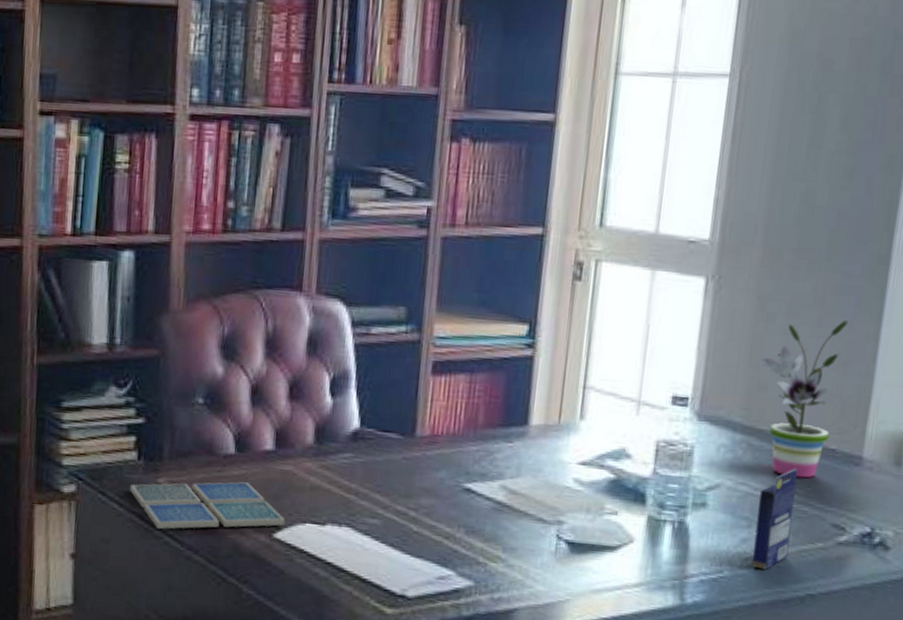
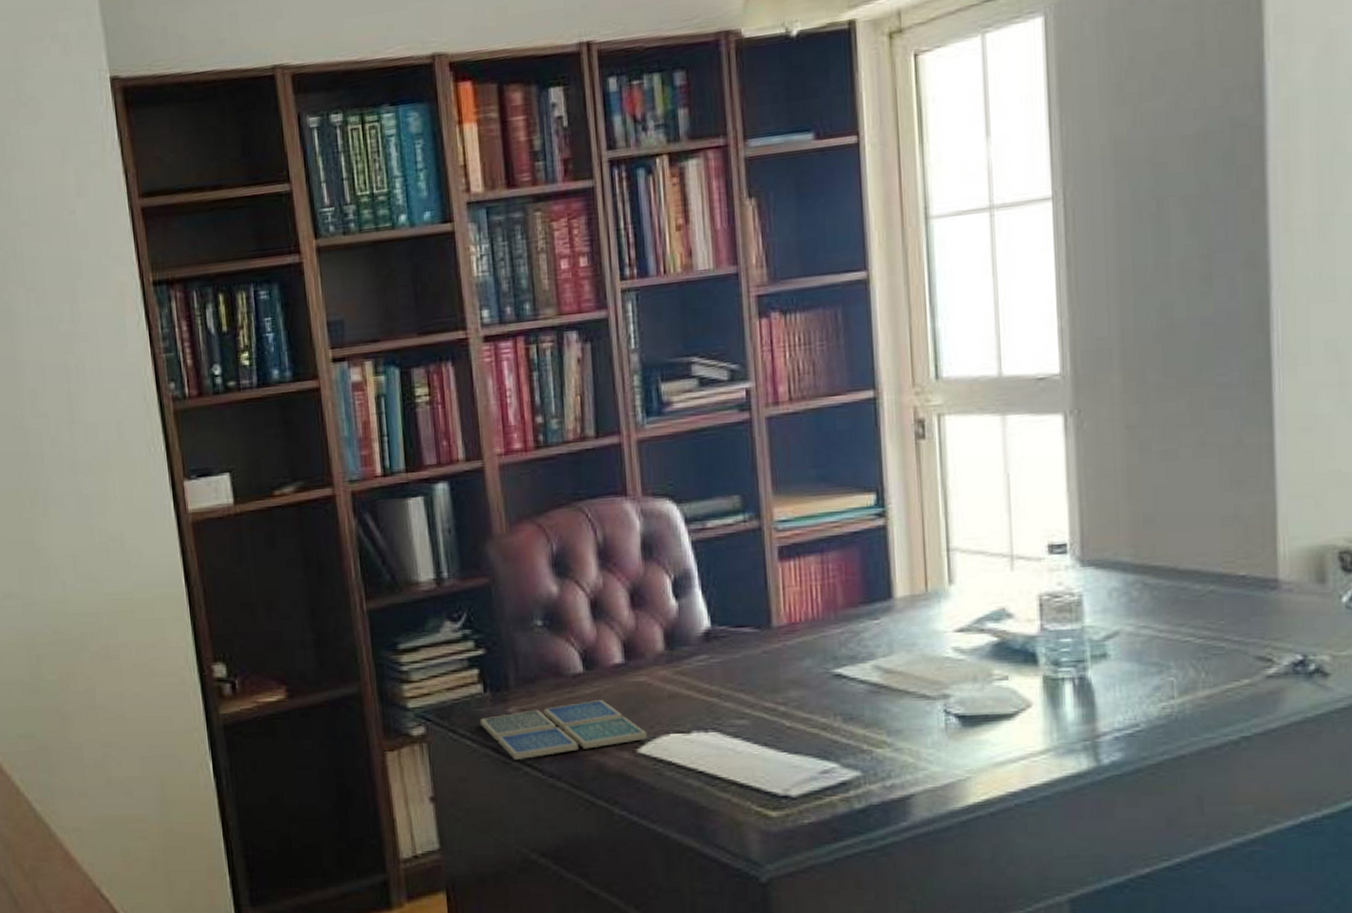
small box: present [752,468,798,570] -> none [1167,602,1210,717]
potted plant: present [761,319,848,478] -> none [1142,434,1236,612]

